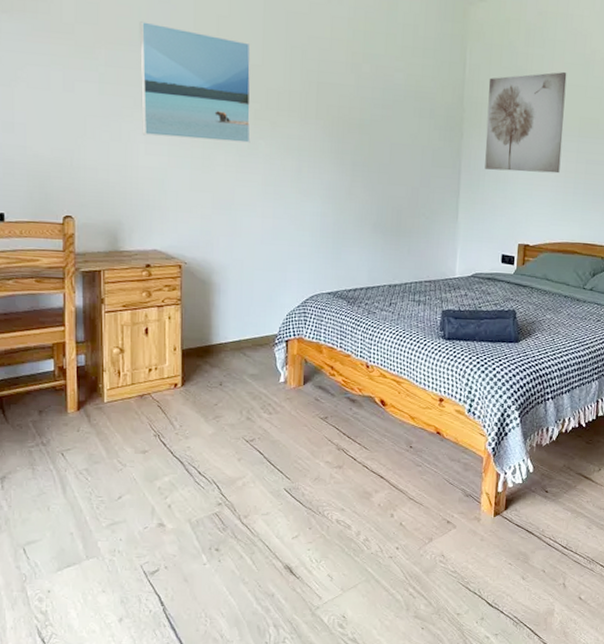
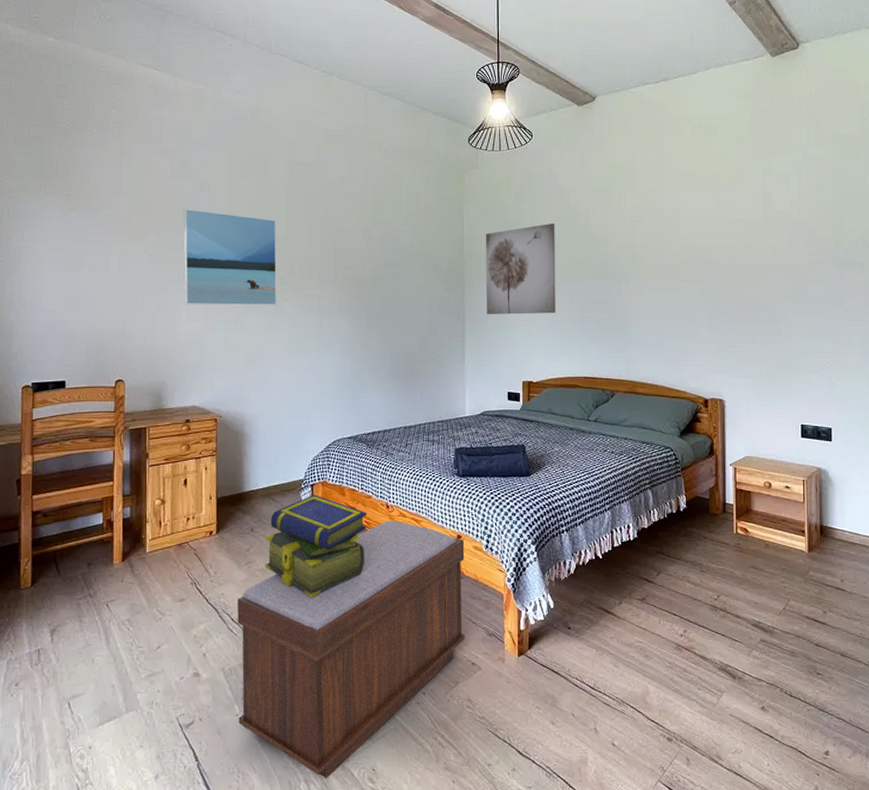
bench: none [204,380,447,625] -> present [237,520,465,779]
stack of books: none [234,350,346,454] -> present [265,494,367,598]

